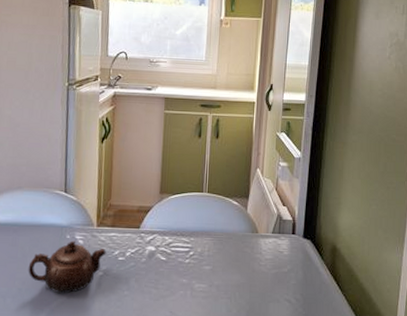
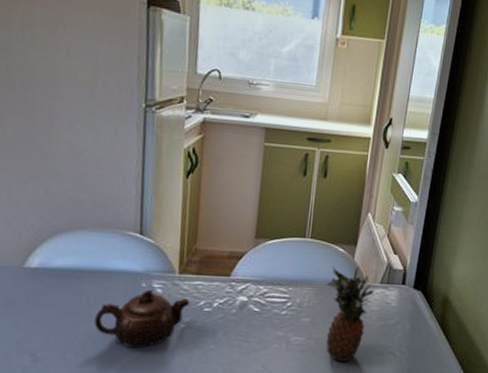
fruit: none [223,217,267,309] -> present [326,266,375,362]

